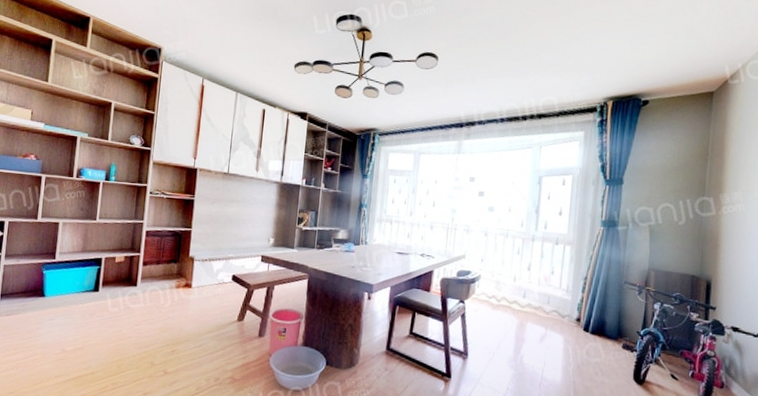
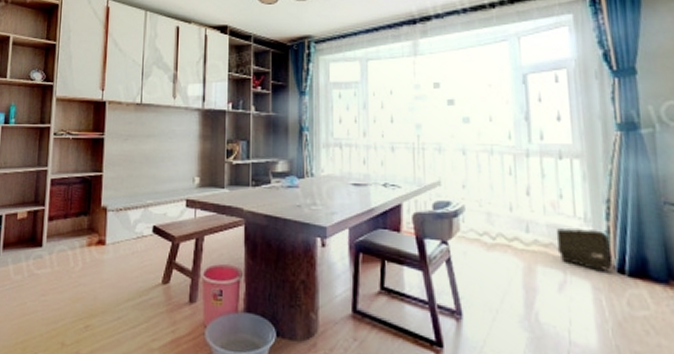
rock: none [543,296,582,329] -> present [556,228,613,270]

